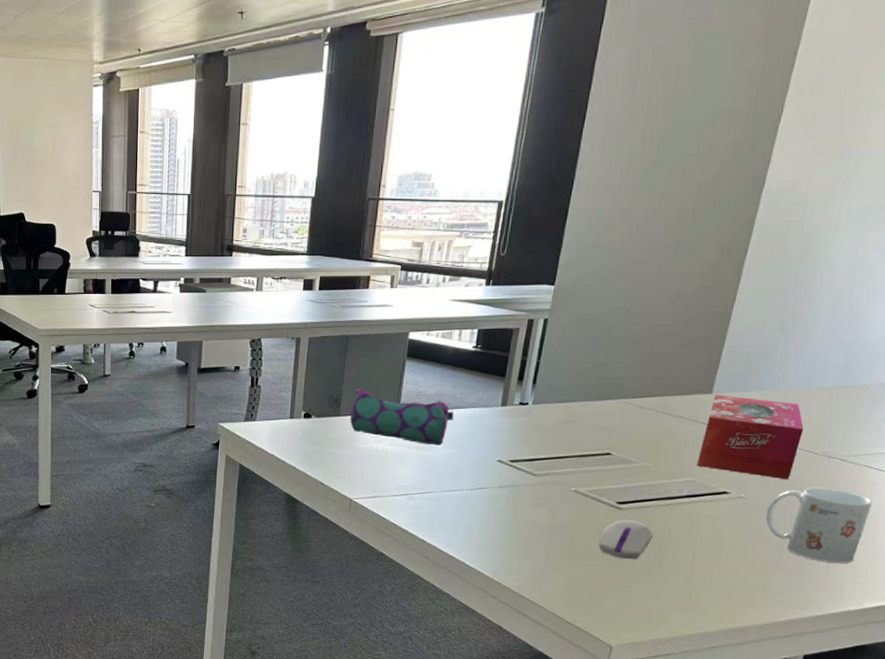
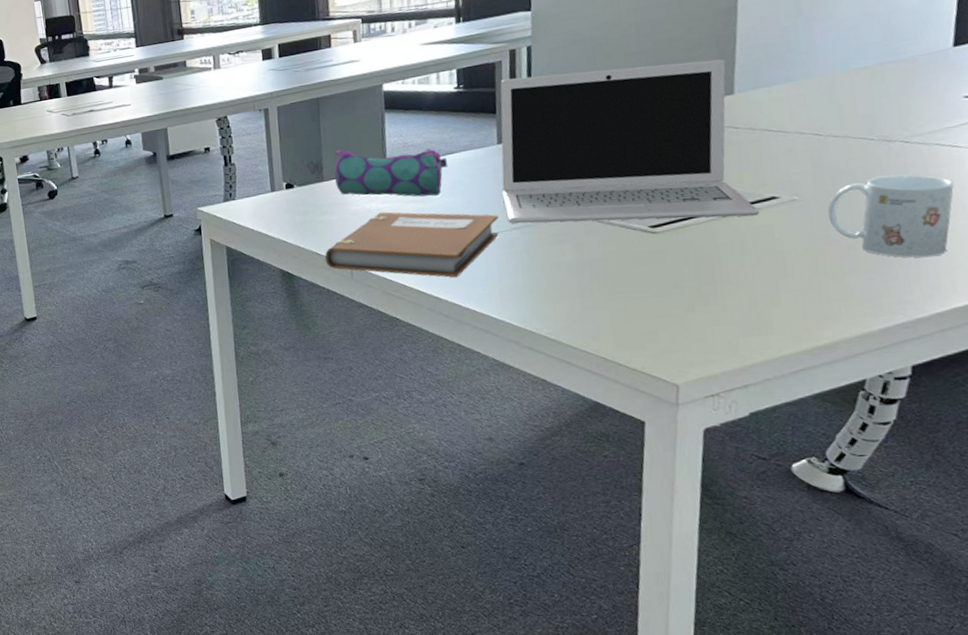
notebook: none [328,453,489,524] -> present [324,212,499,278]
laptop: none [496,346,712,506] -> present [500,59,761,224]
computer mouse: present [599,520,654,560] -> none [638,243,700,287]
tissue box: present [696,394,804,480] -> none [732,89,851,175]

